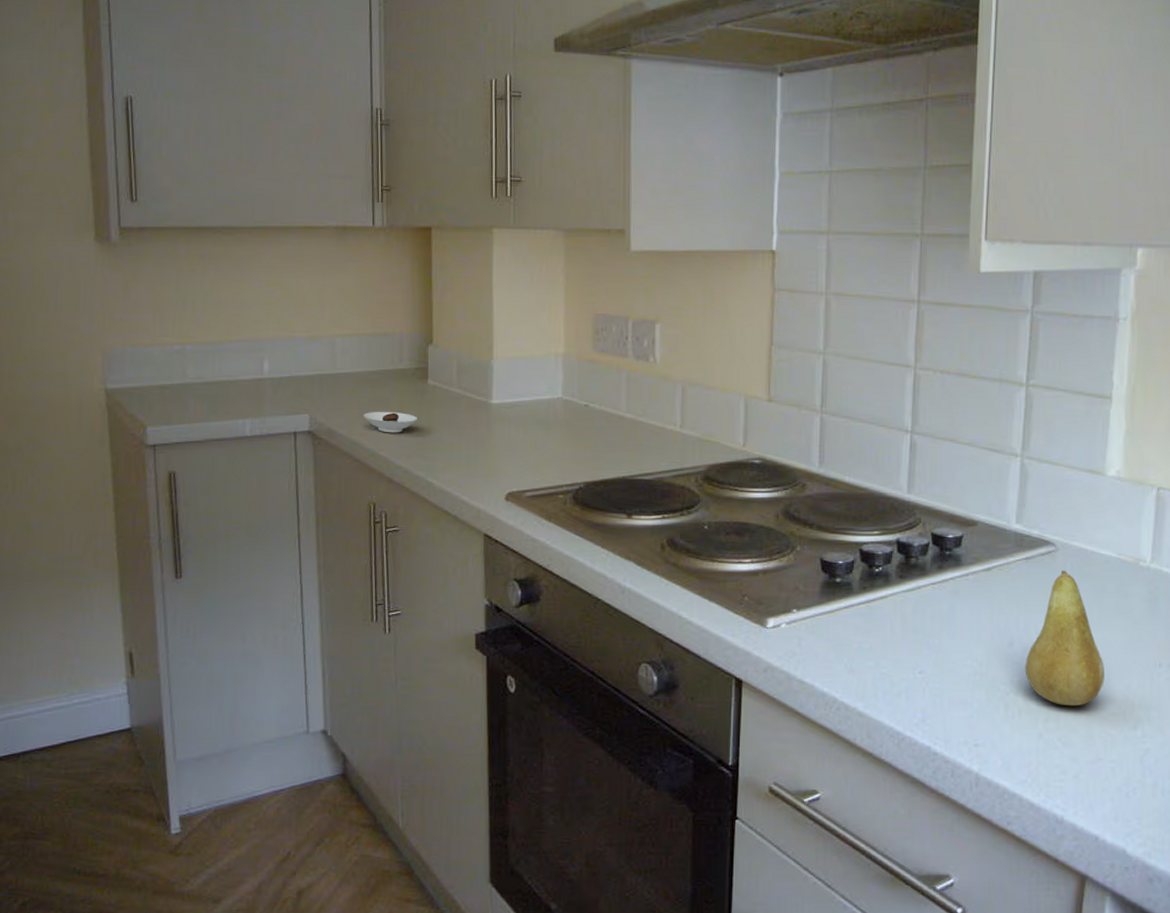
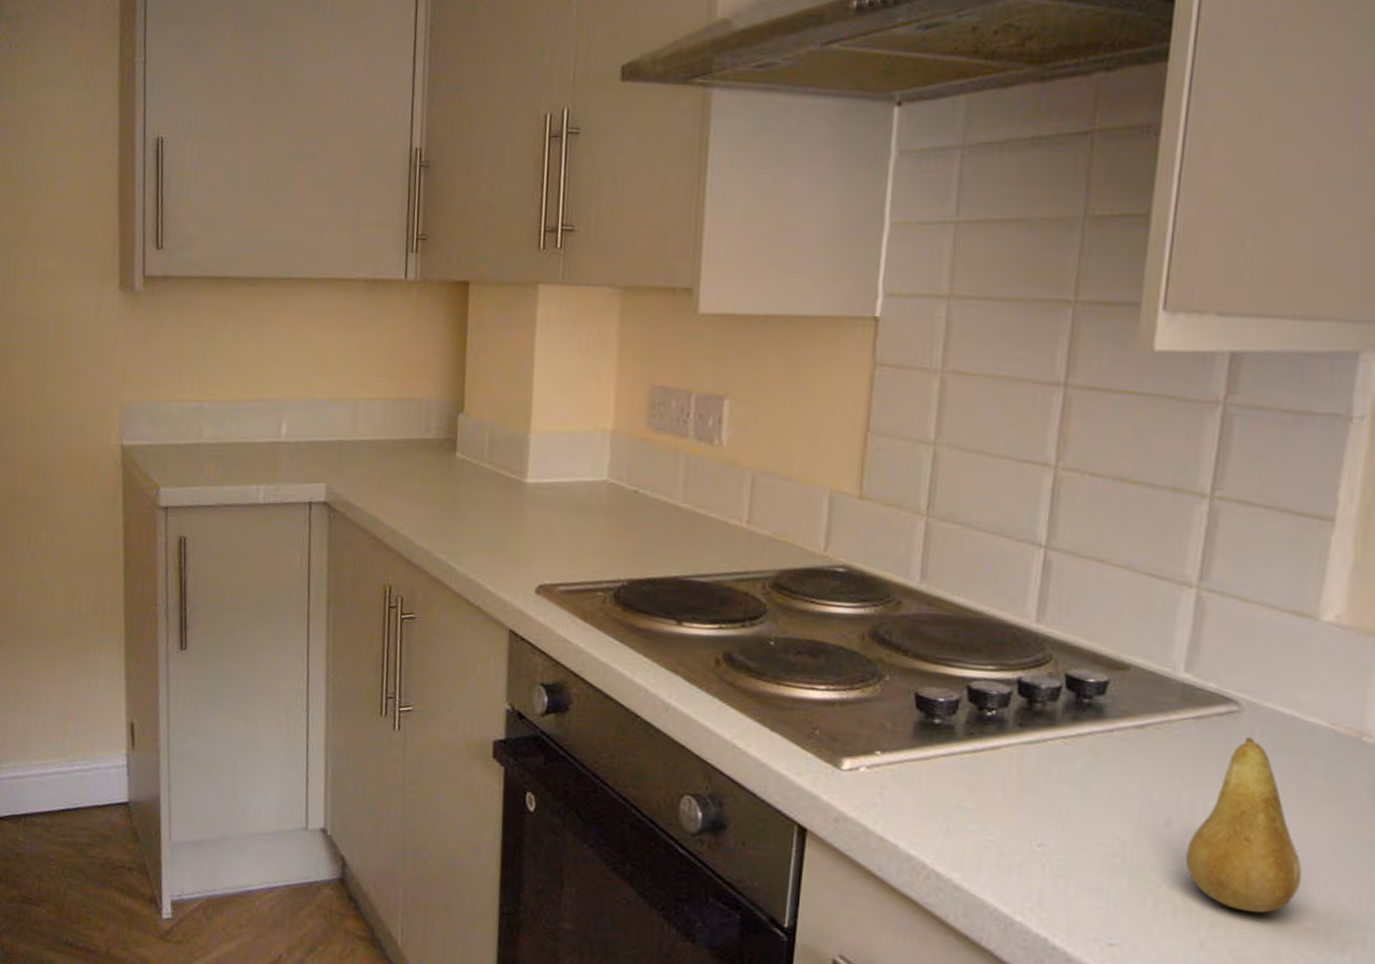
saucer: present [363,411,417,433] -> none [383,484,442,510]

